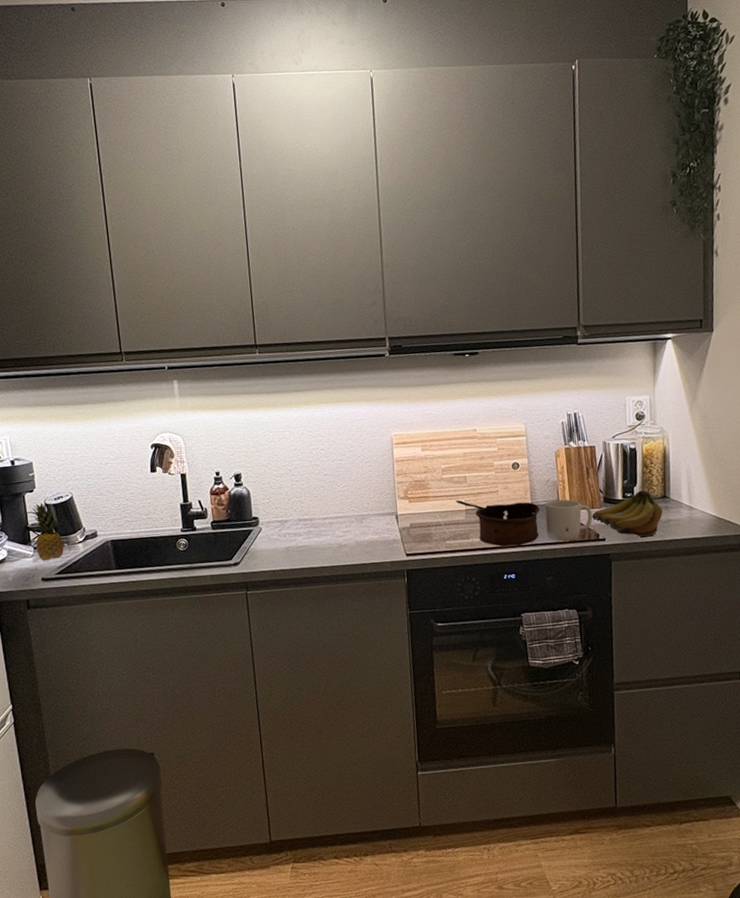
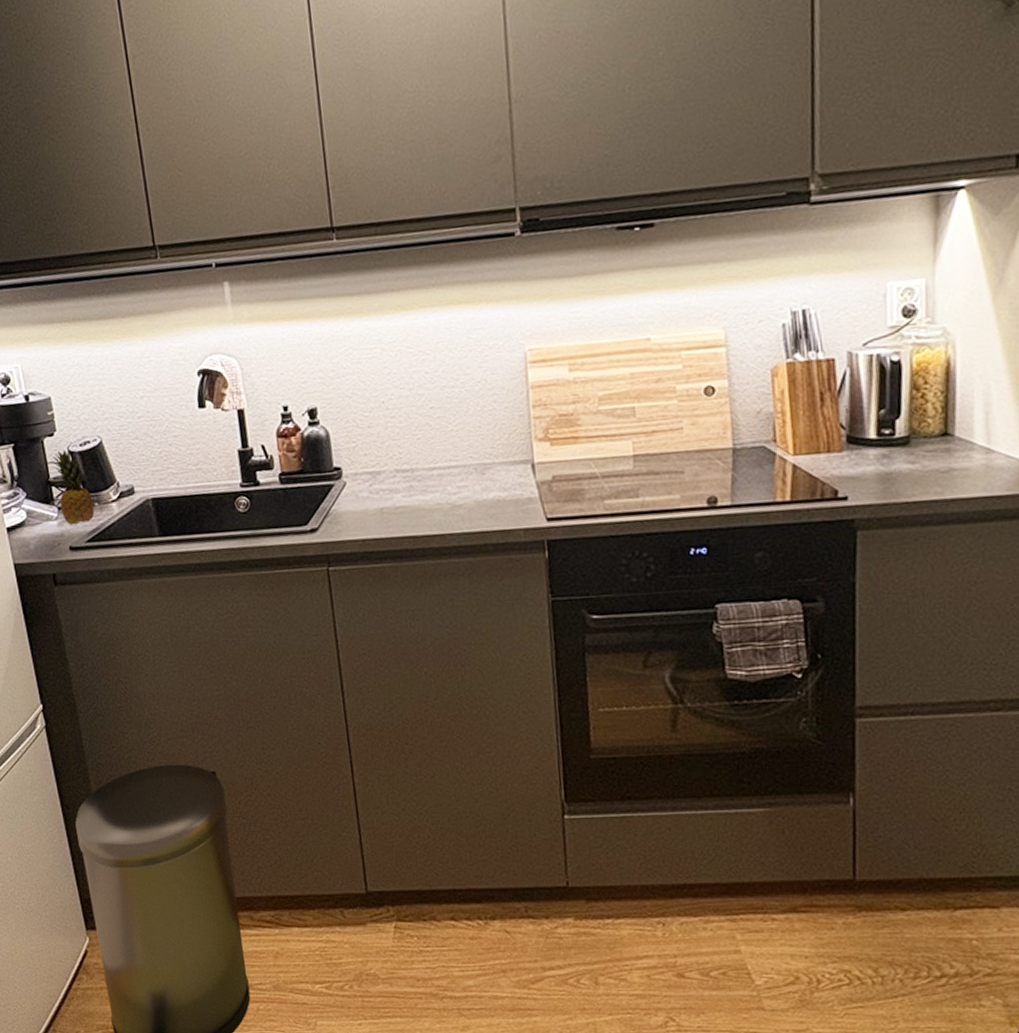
cooking pot: present [455,500,540,547] -> none [618,441,746,509]
mug: present [544,499,593,542] -> none [752,439,829,502]
fruit: present [592,490,663,537] -> none [827,424,942,495]

